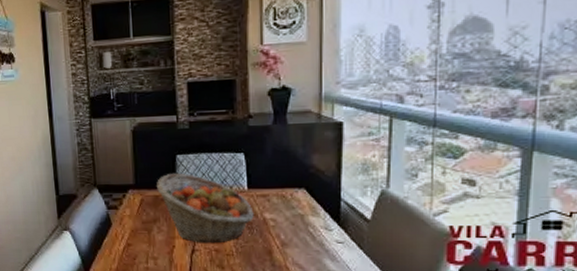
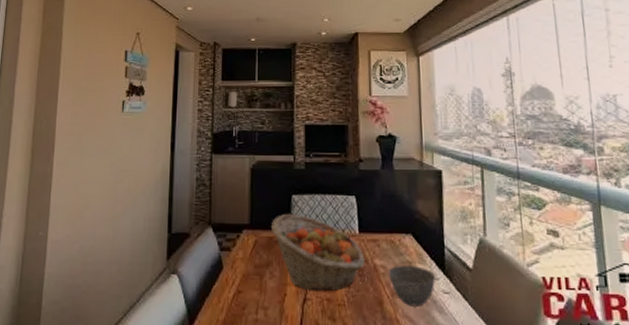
bowl: none [279,218,329,256] -> present [389,266,435,307]

